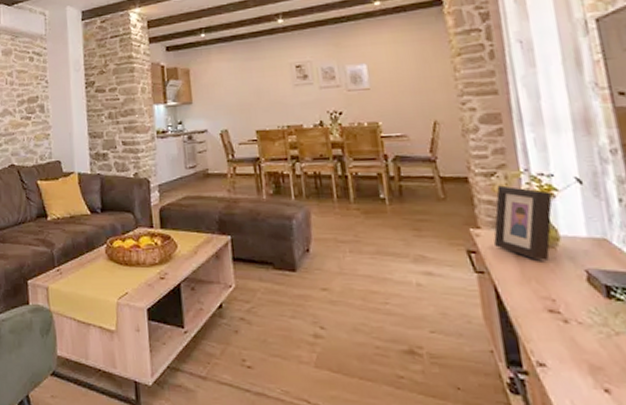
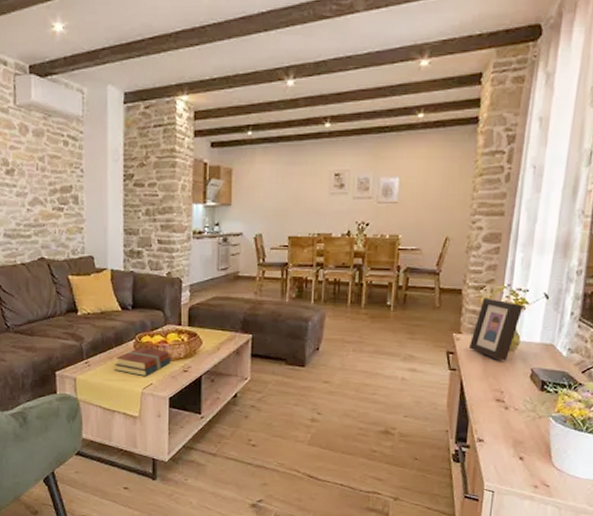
books: none [86,252,146,285] -> present [114,347,171,377]

